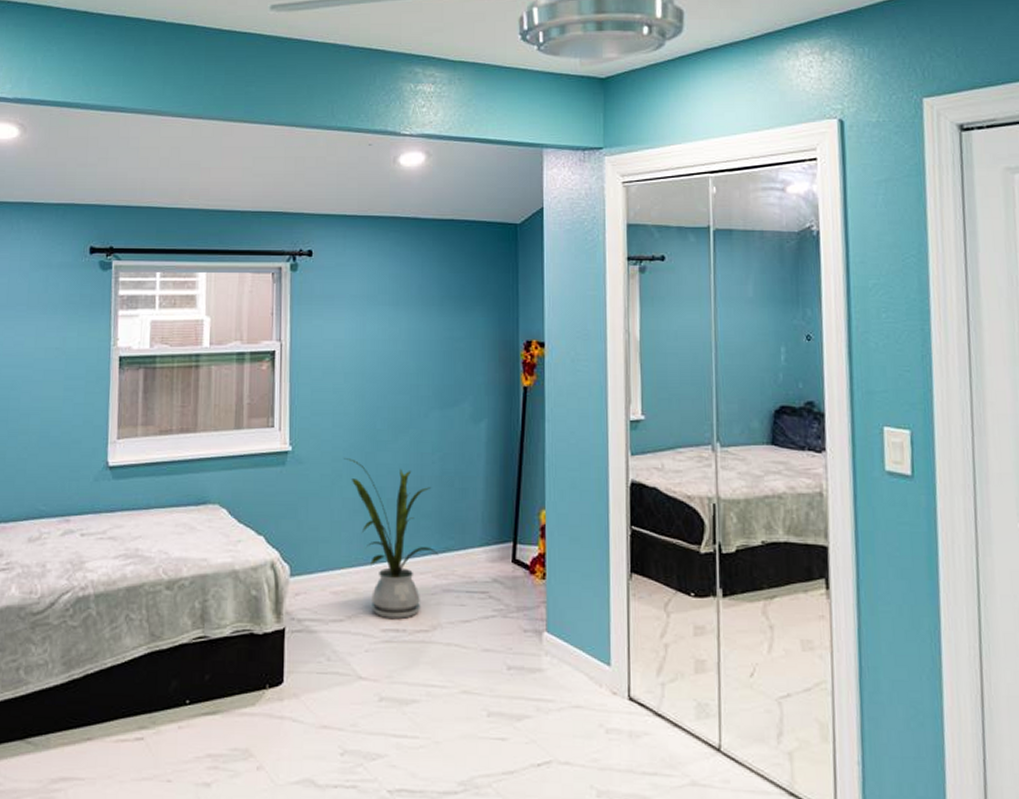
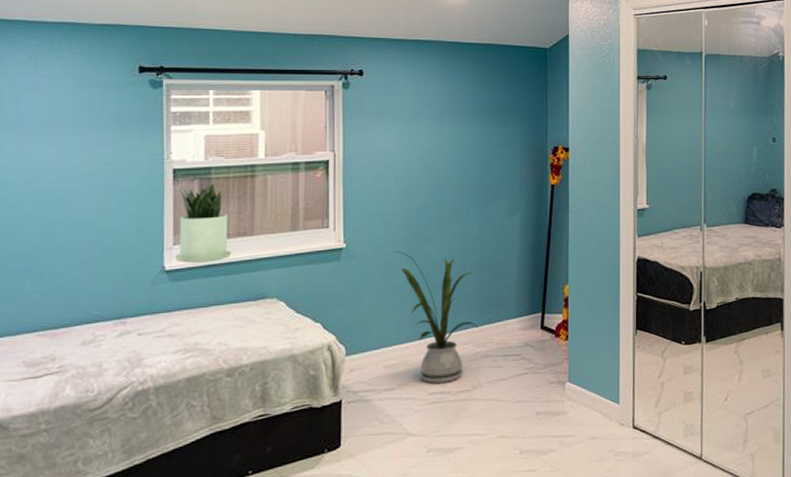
planter: none [117,373,176,460] -> present [174,183,233,263]

